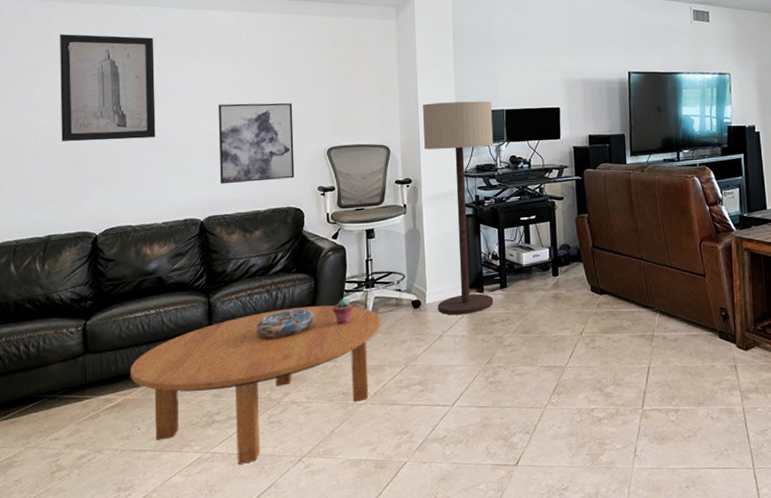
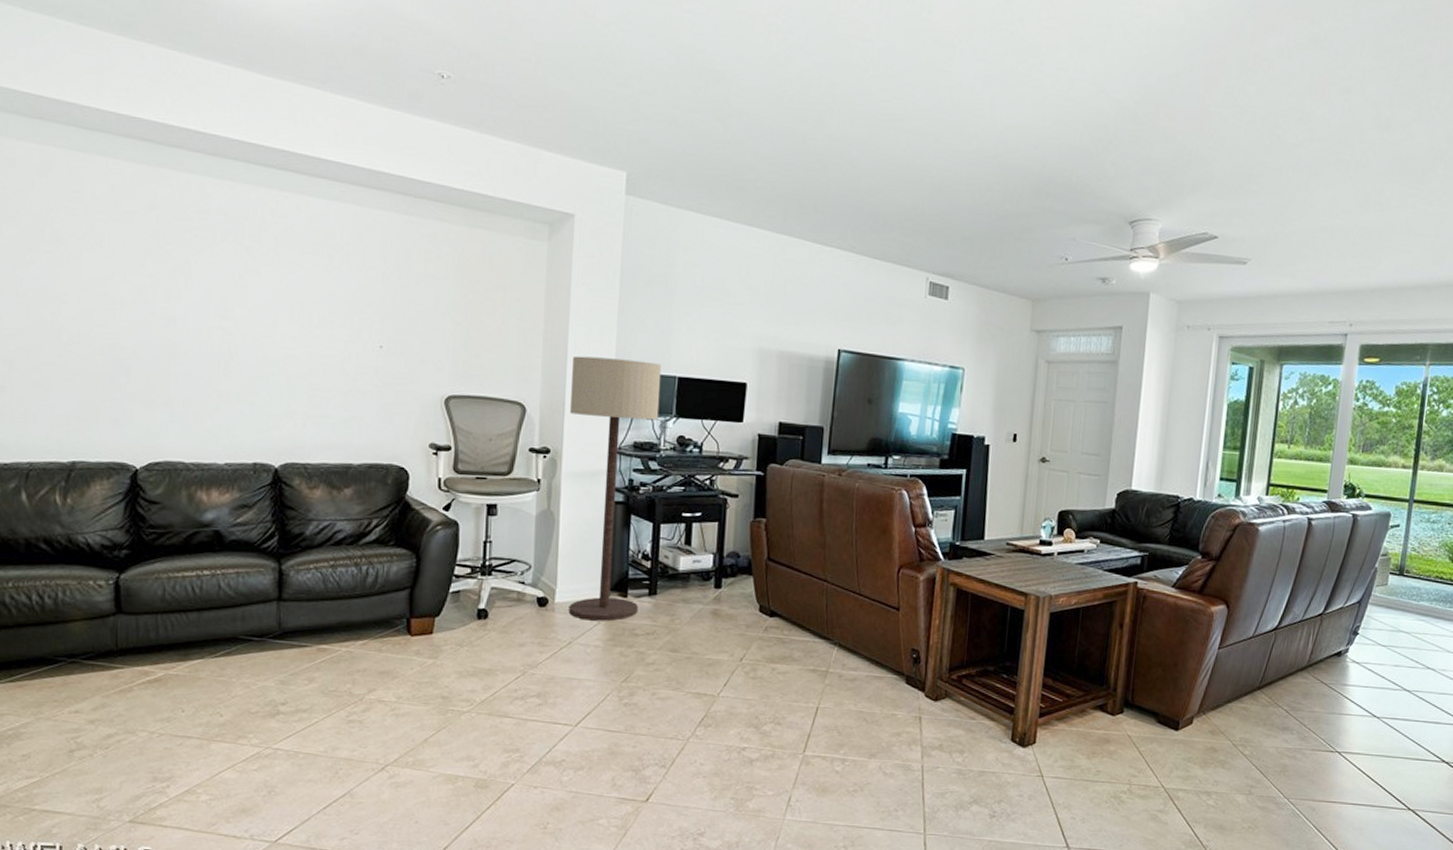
wall art: present [60,33,156,142] -> none [93,198,224,354]
coffee table: present [130,305,381,464] -> none [174,588,496,766]
wall art: present [218,103,295,184] -> none [302,321,404,429]
decorative bowl: present [256,308,314,339] -> none [339,589,413,623]
potted succulent: present [333,298,354,325] -> none [437,584,464,616]

